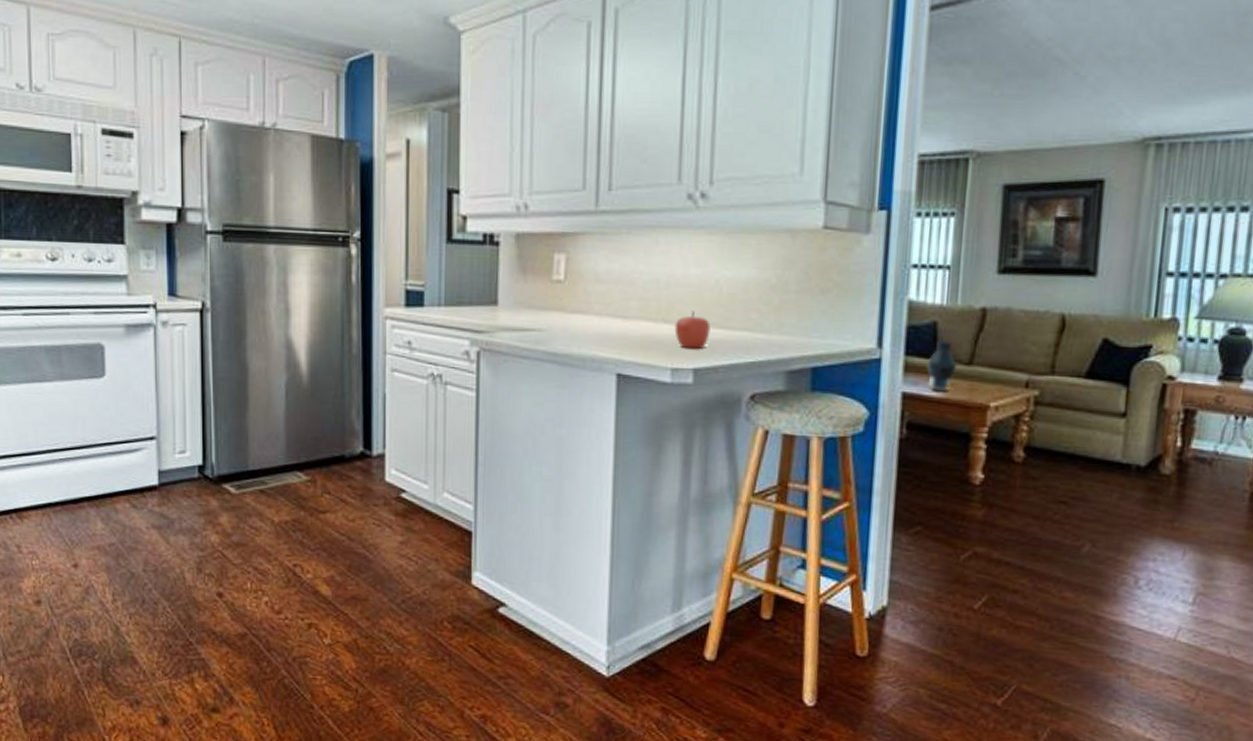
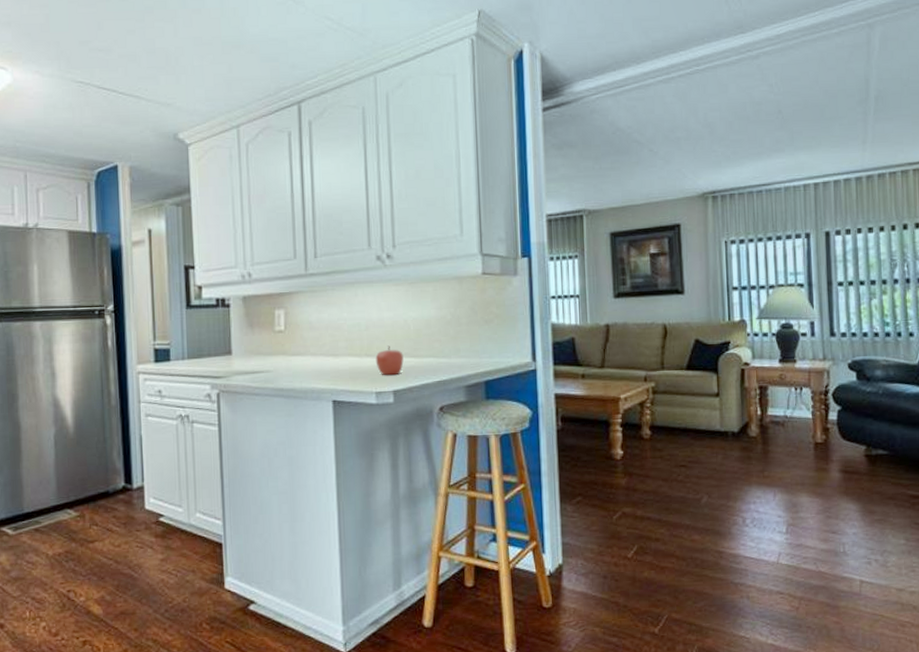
vase: present [926,340,957,394] -> none [570,351,593,392]

